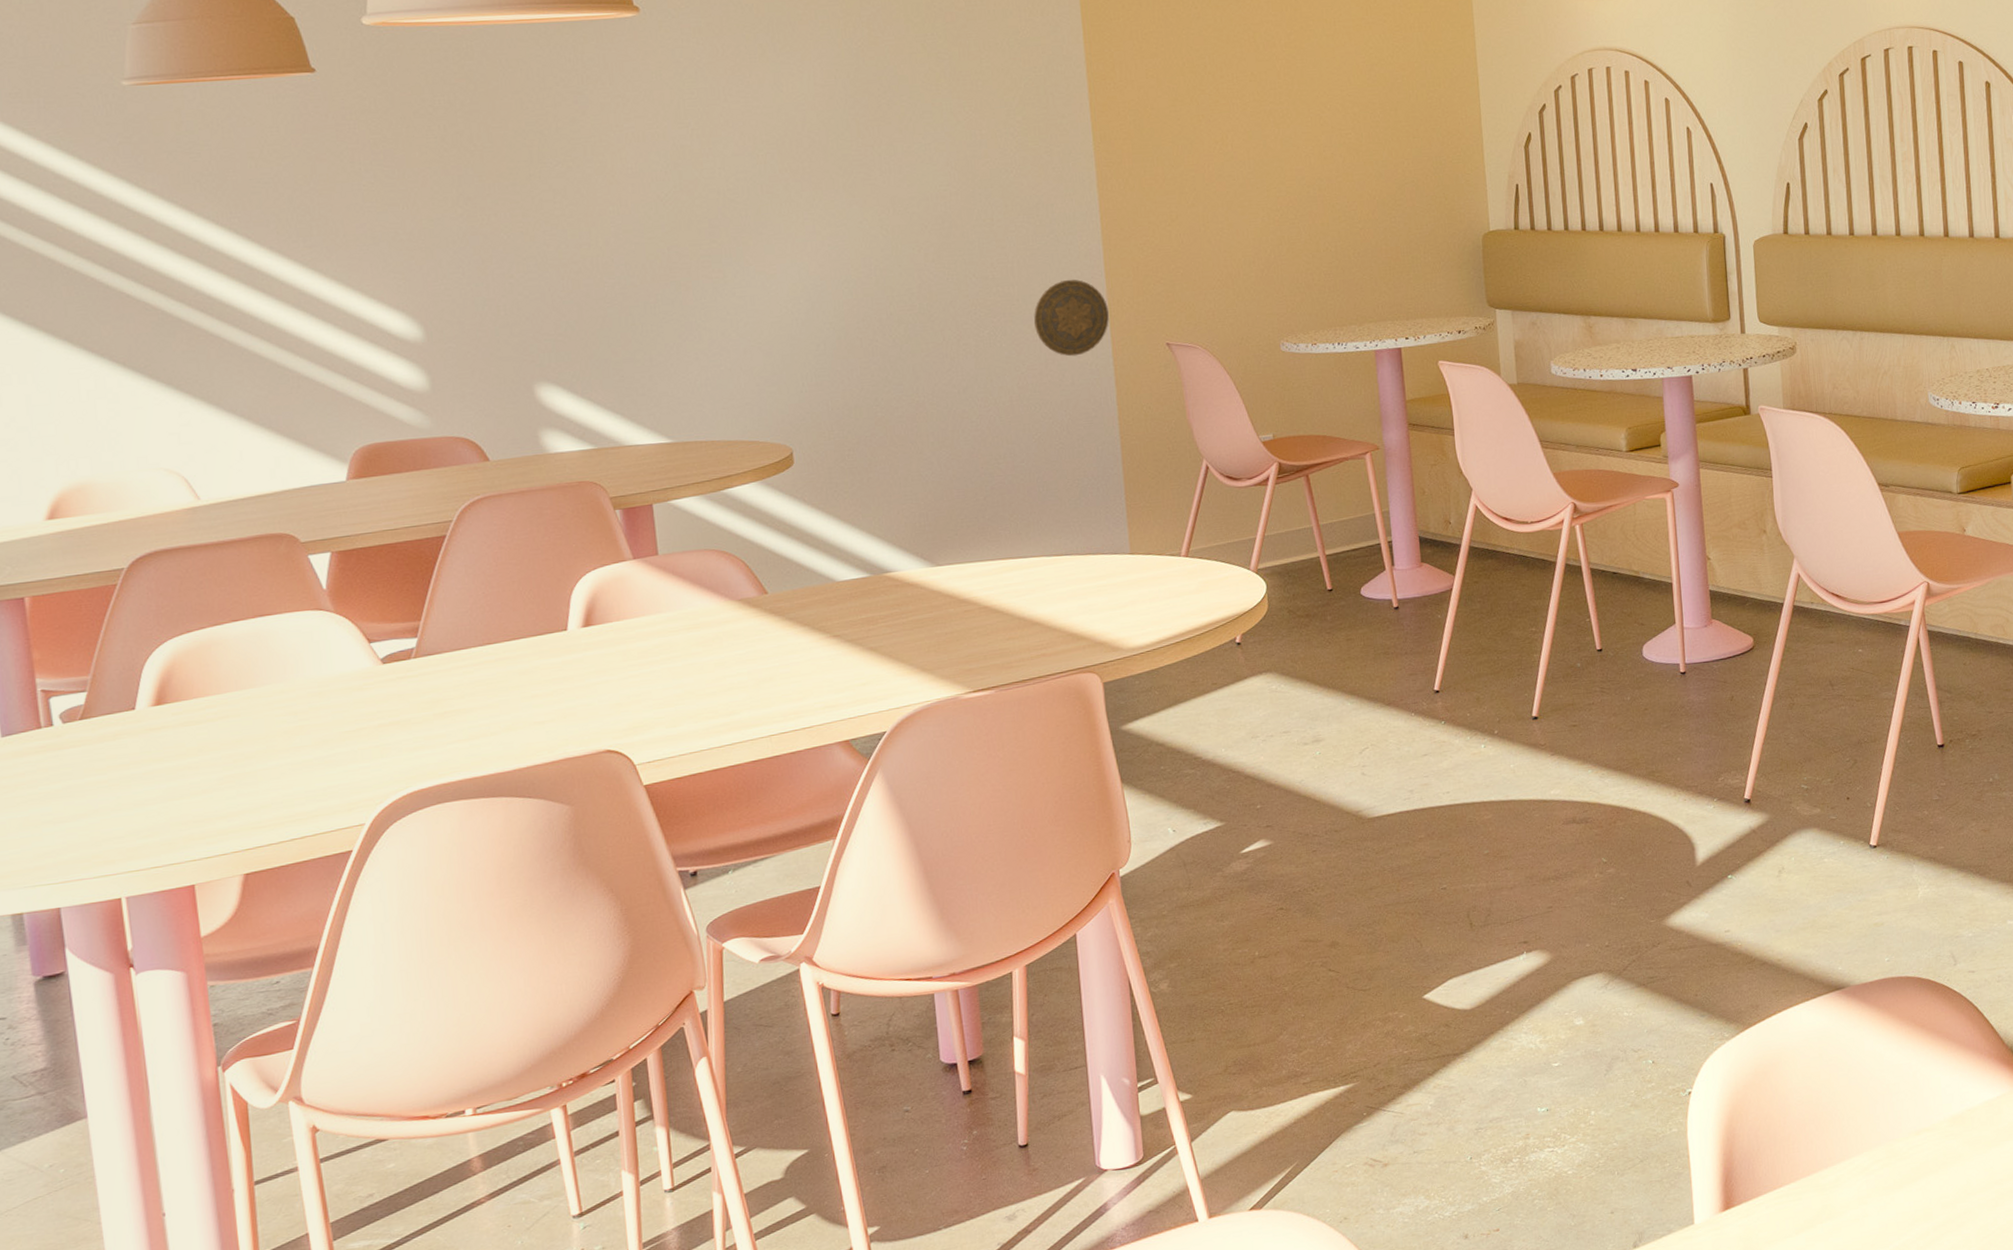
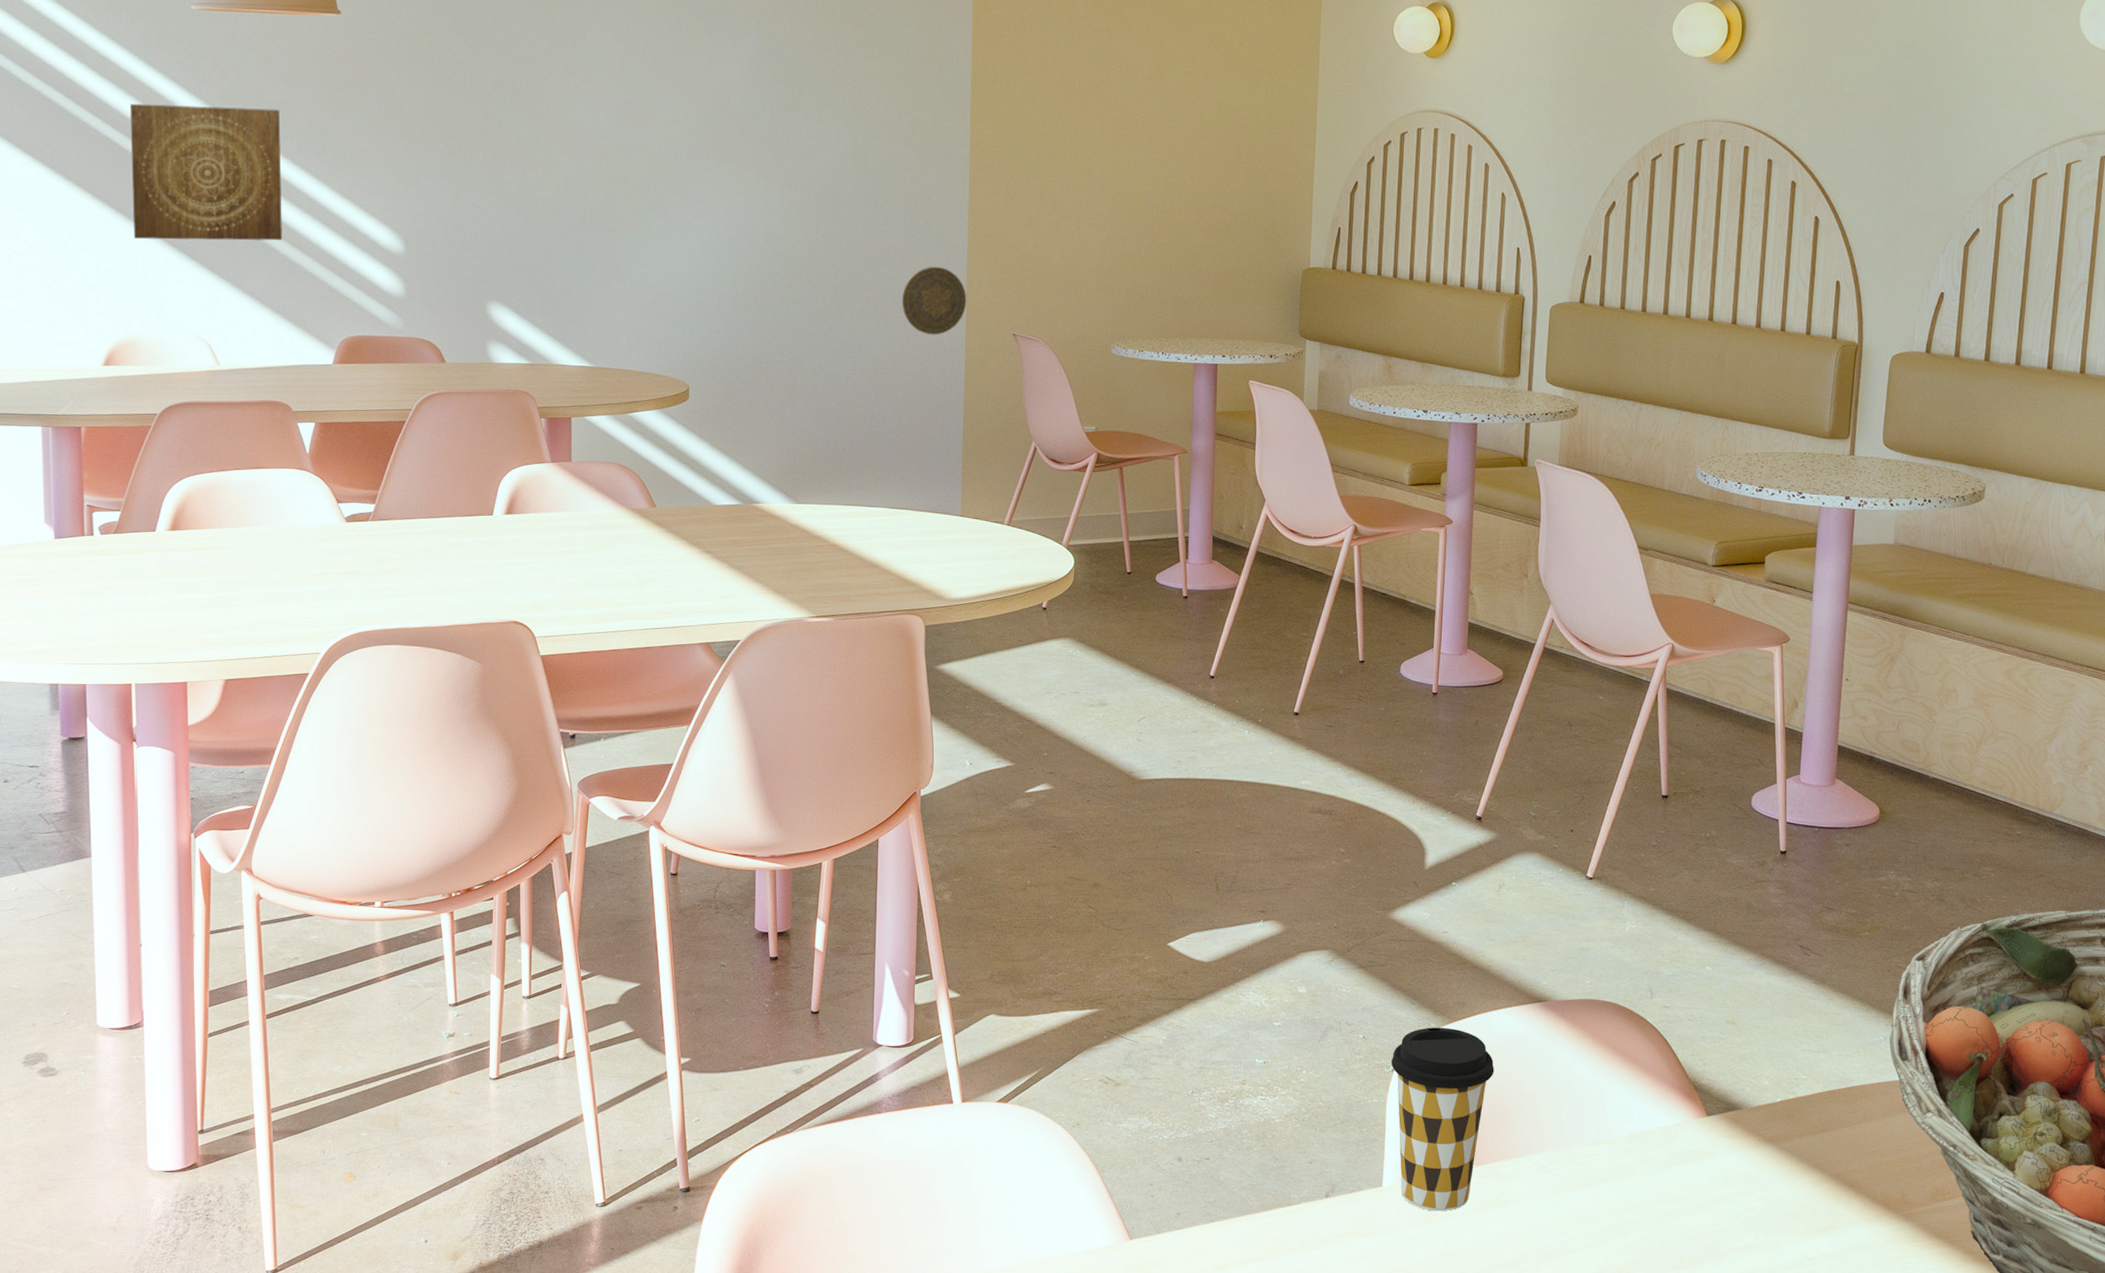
wall art: none [53,191,267,363] -> present [130,103,282,241]
coffee cup: none [1687,1035,1799,1241] -> present [1391,1027,1494,1212]

